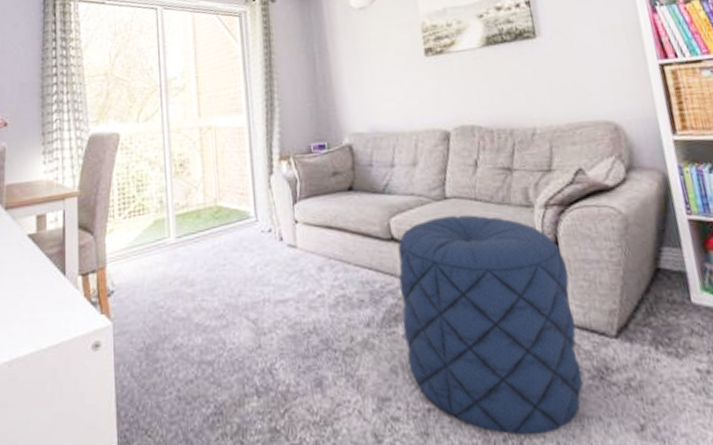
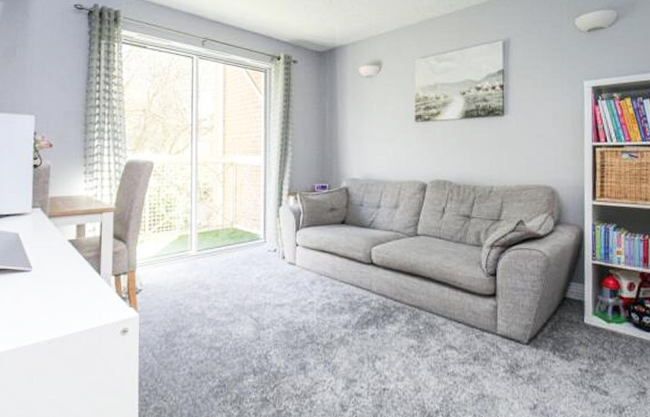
pouf: present [398,214,583,436] -> none [372,249,501,410]

